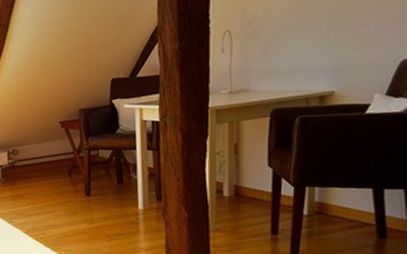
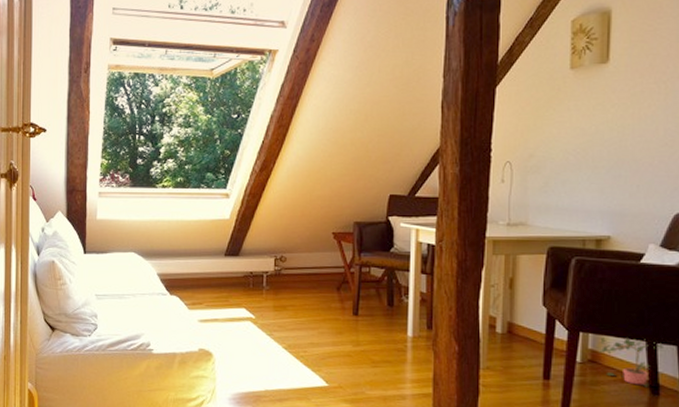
potted plant: none [325,186,390,231] -> present [598,337,663,387]

